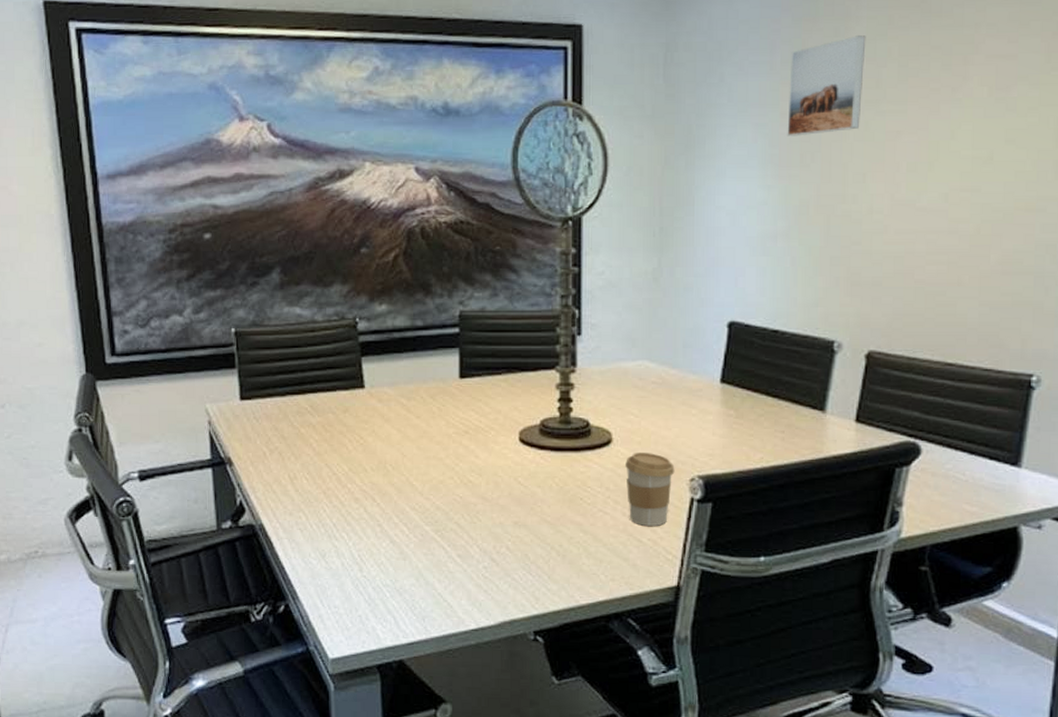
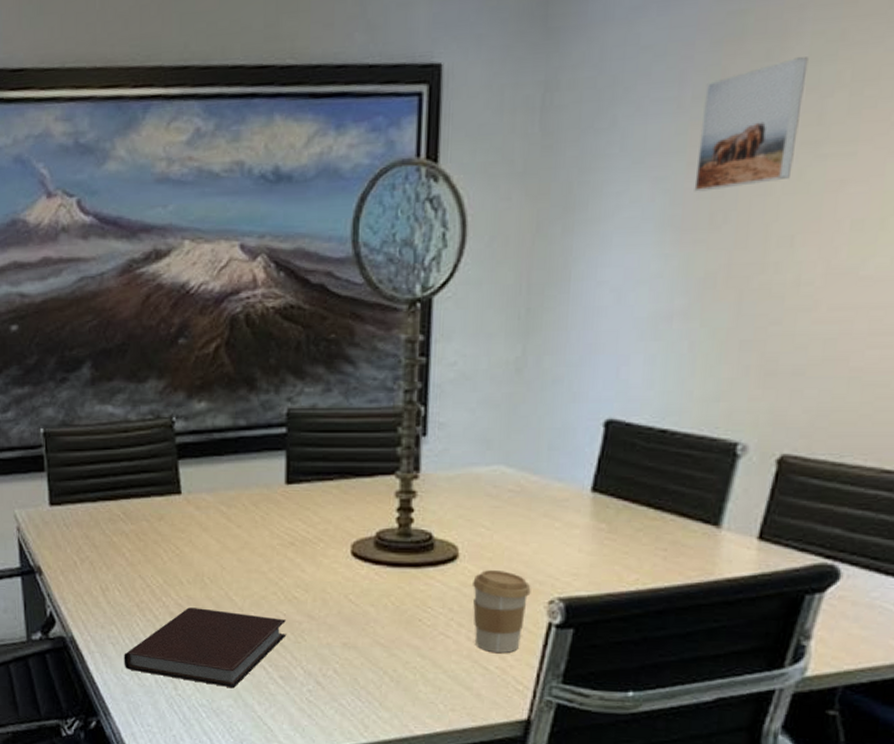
notebook: none [311,493,463,568] -> present [124,607,287,689]

